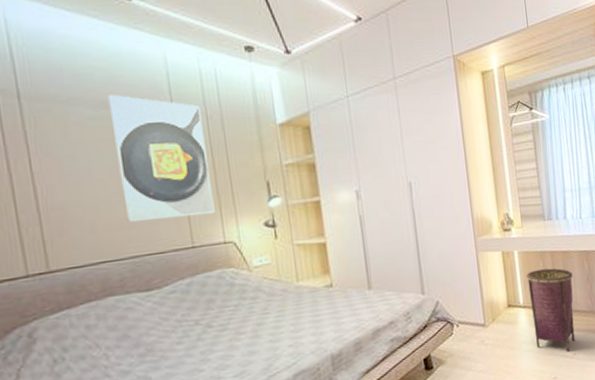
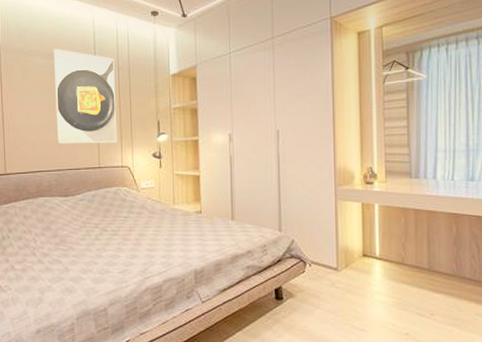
woven basket: present [526,268,576,352] -> none [385,224,438,311]

